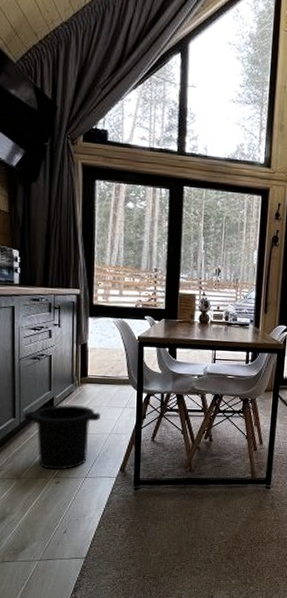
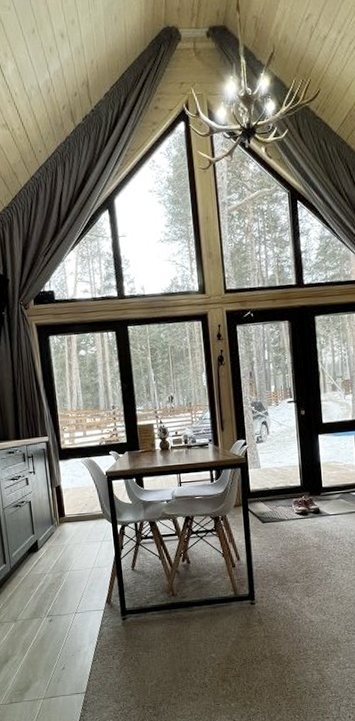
trash can: present [23,404,101,470] -> none [12,544,82,609]

